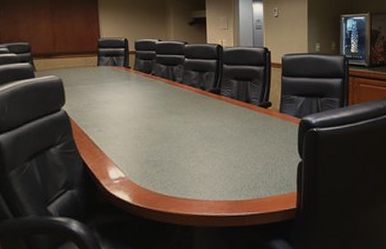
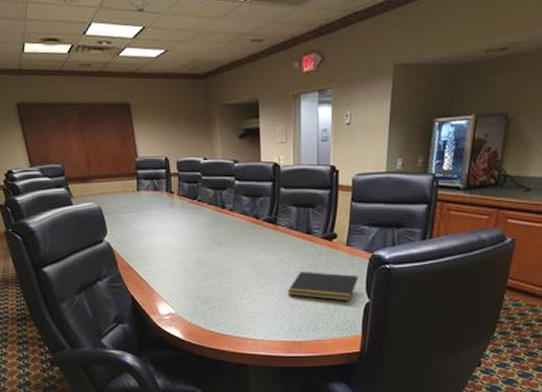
notepad: none [230,135,291,161] -> present [287,272,358,301]

